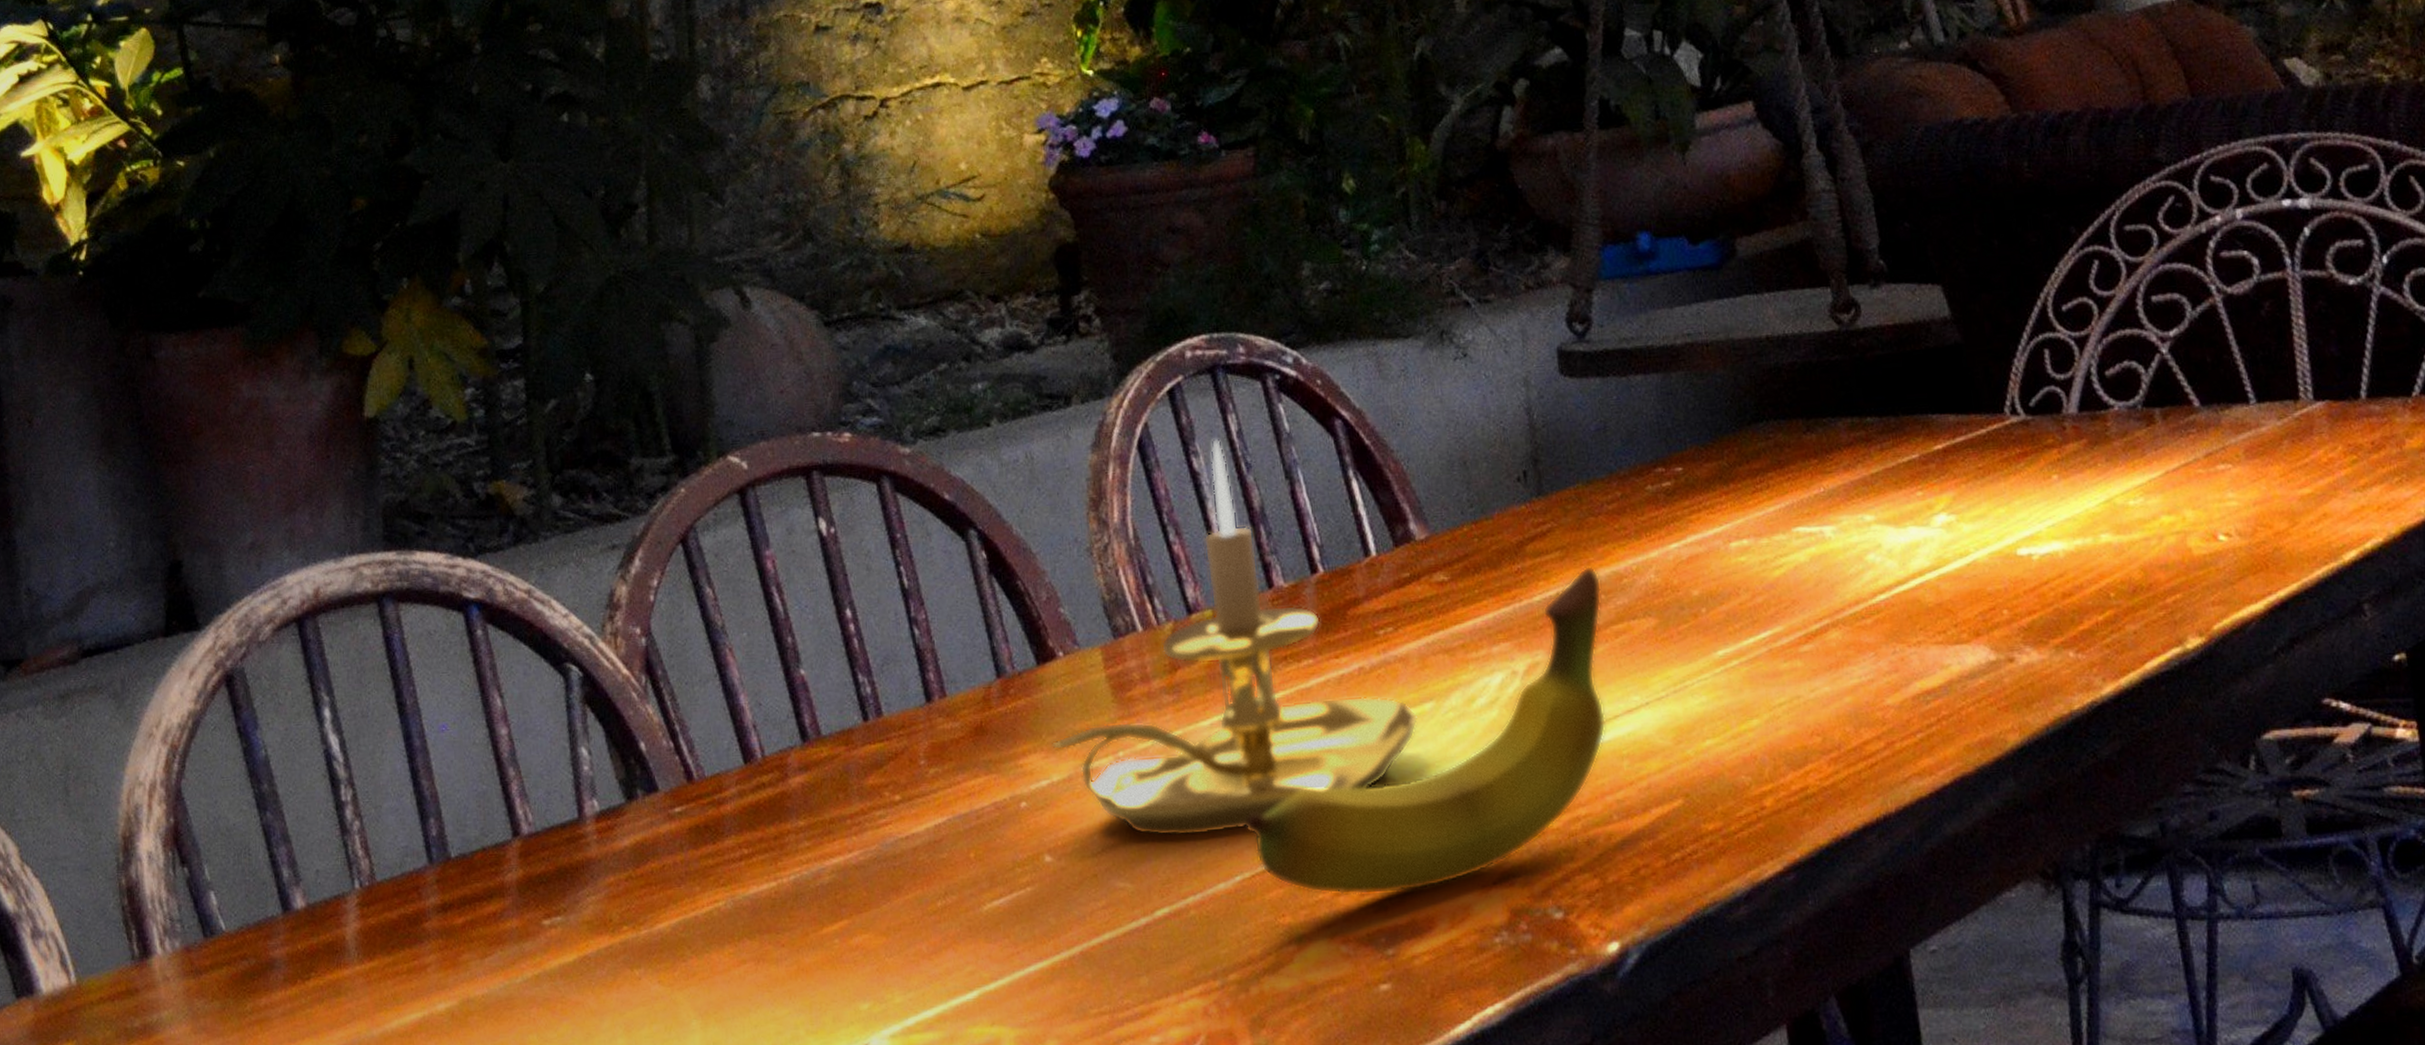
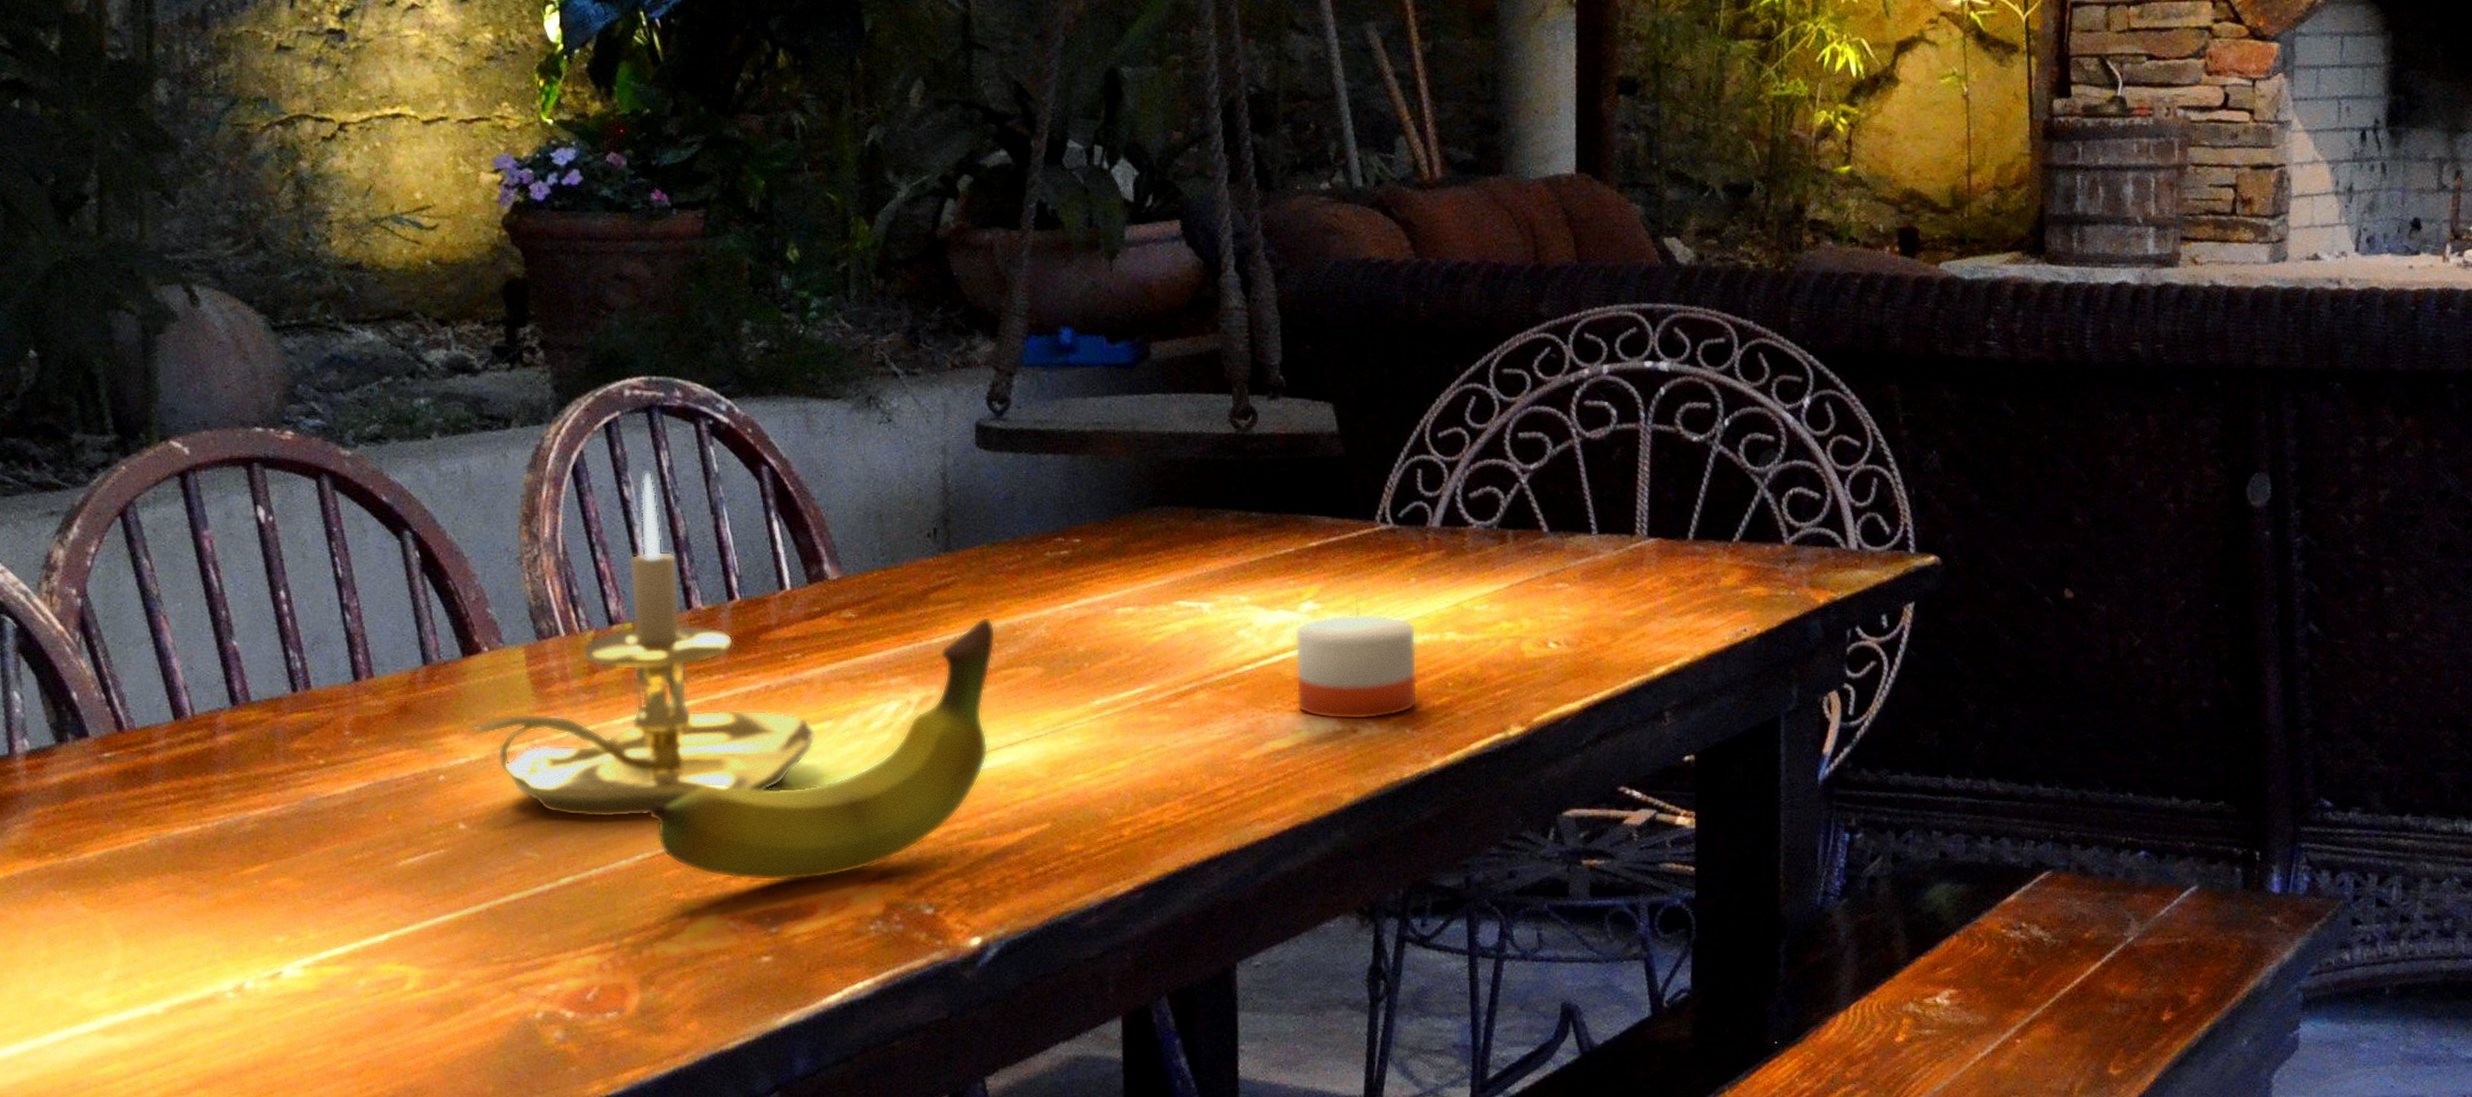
candle: none [1929,459,2078,649] -> present [1294,559,1418,720]

